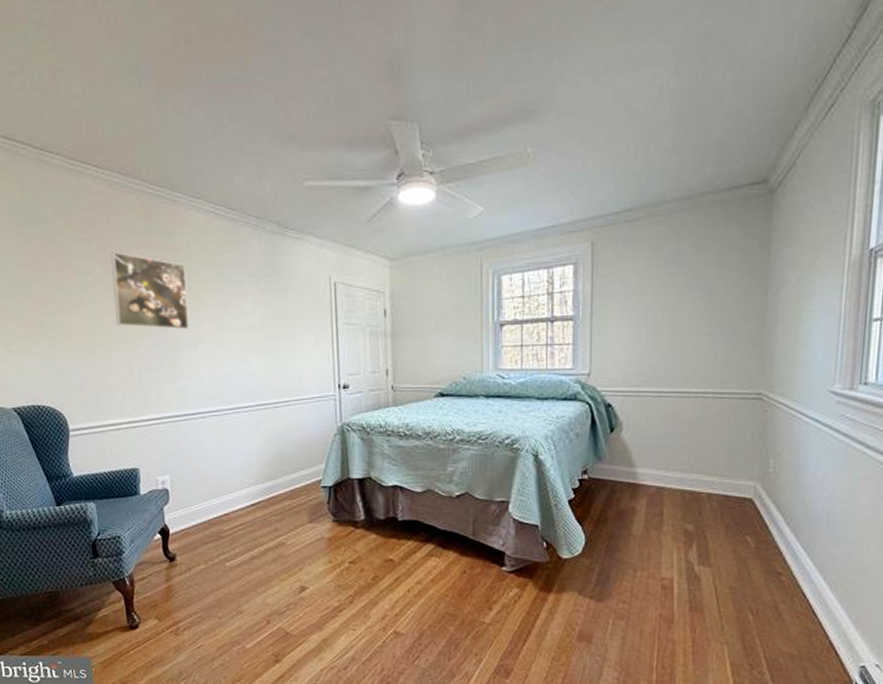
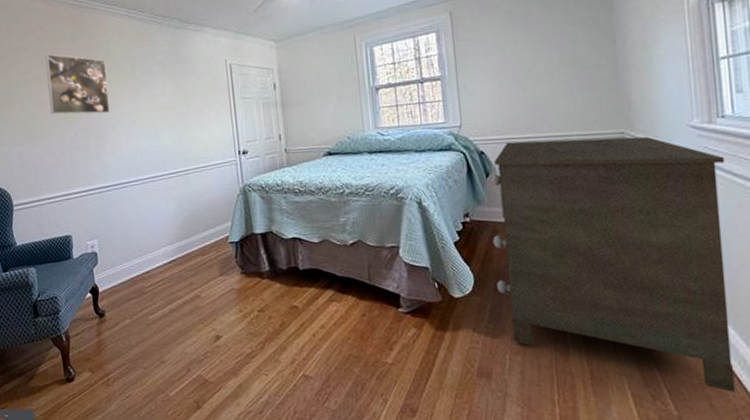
dresser: none [608,395,860,664] -> present [491,136,736,392]

